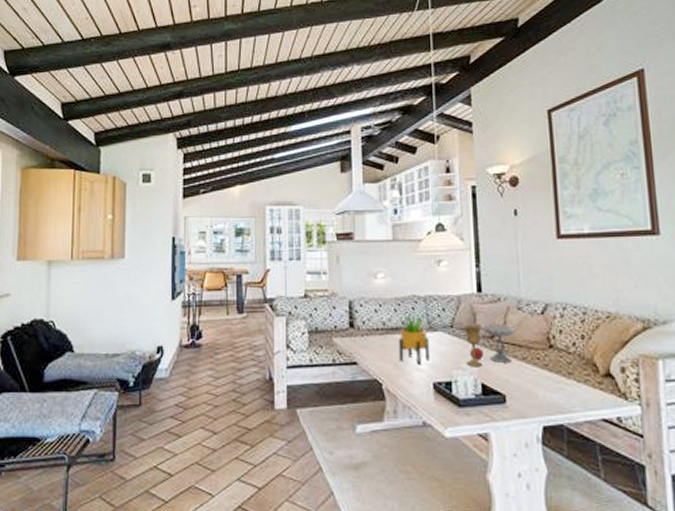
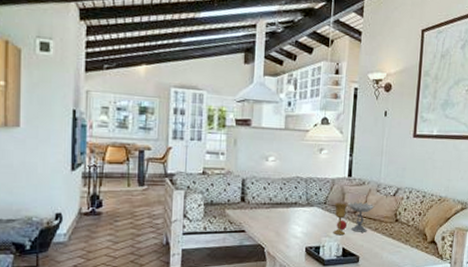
potted plant: present [399,310,430,365] -> none [281,189,307,234]

